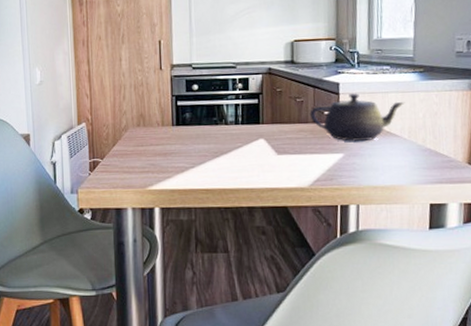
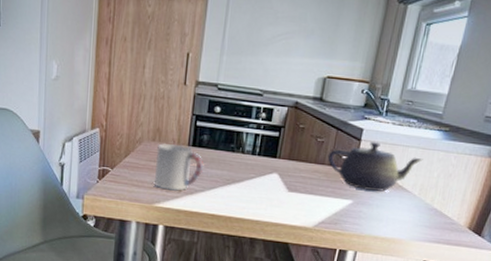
cup: none [142,125,191,172] -> present [155,143,204,191]

